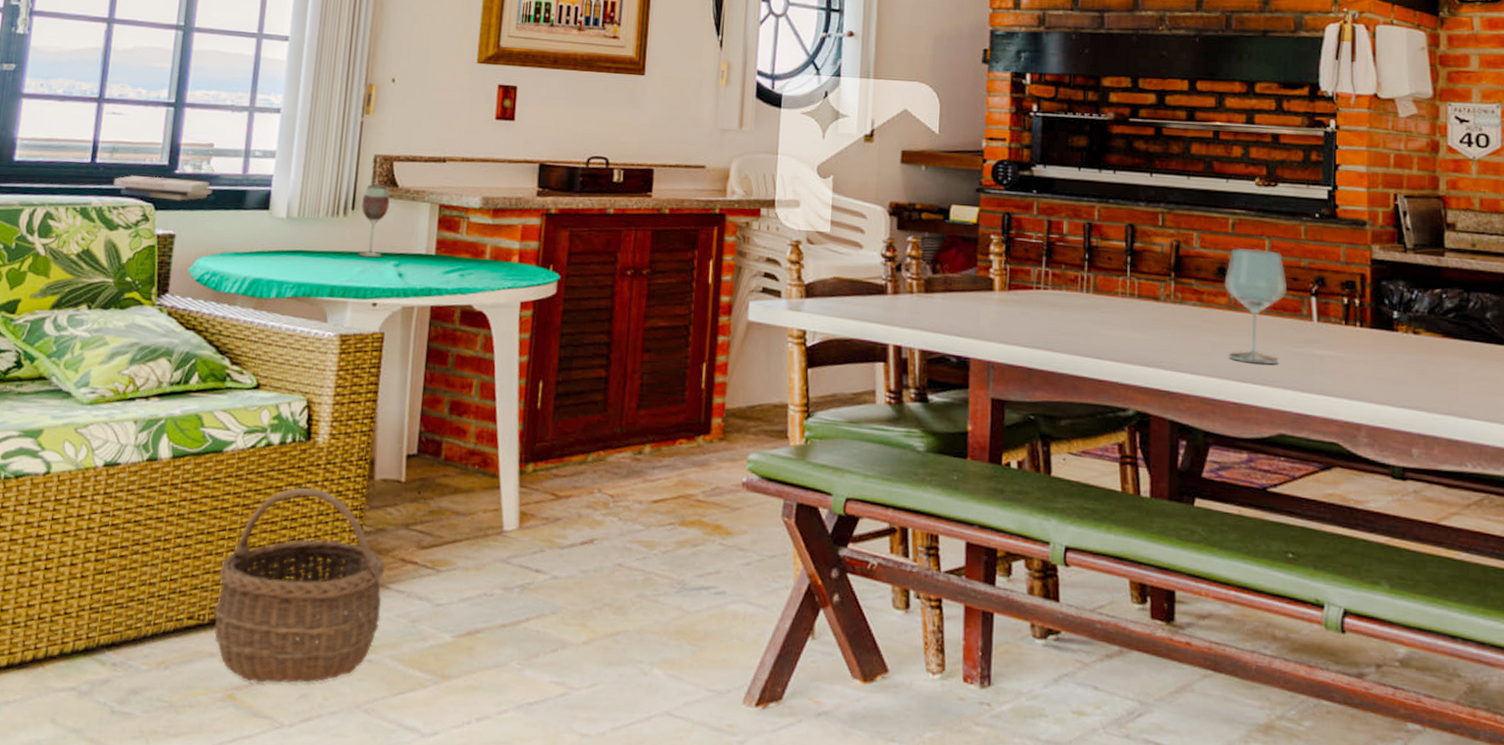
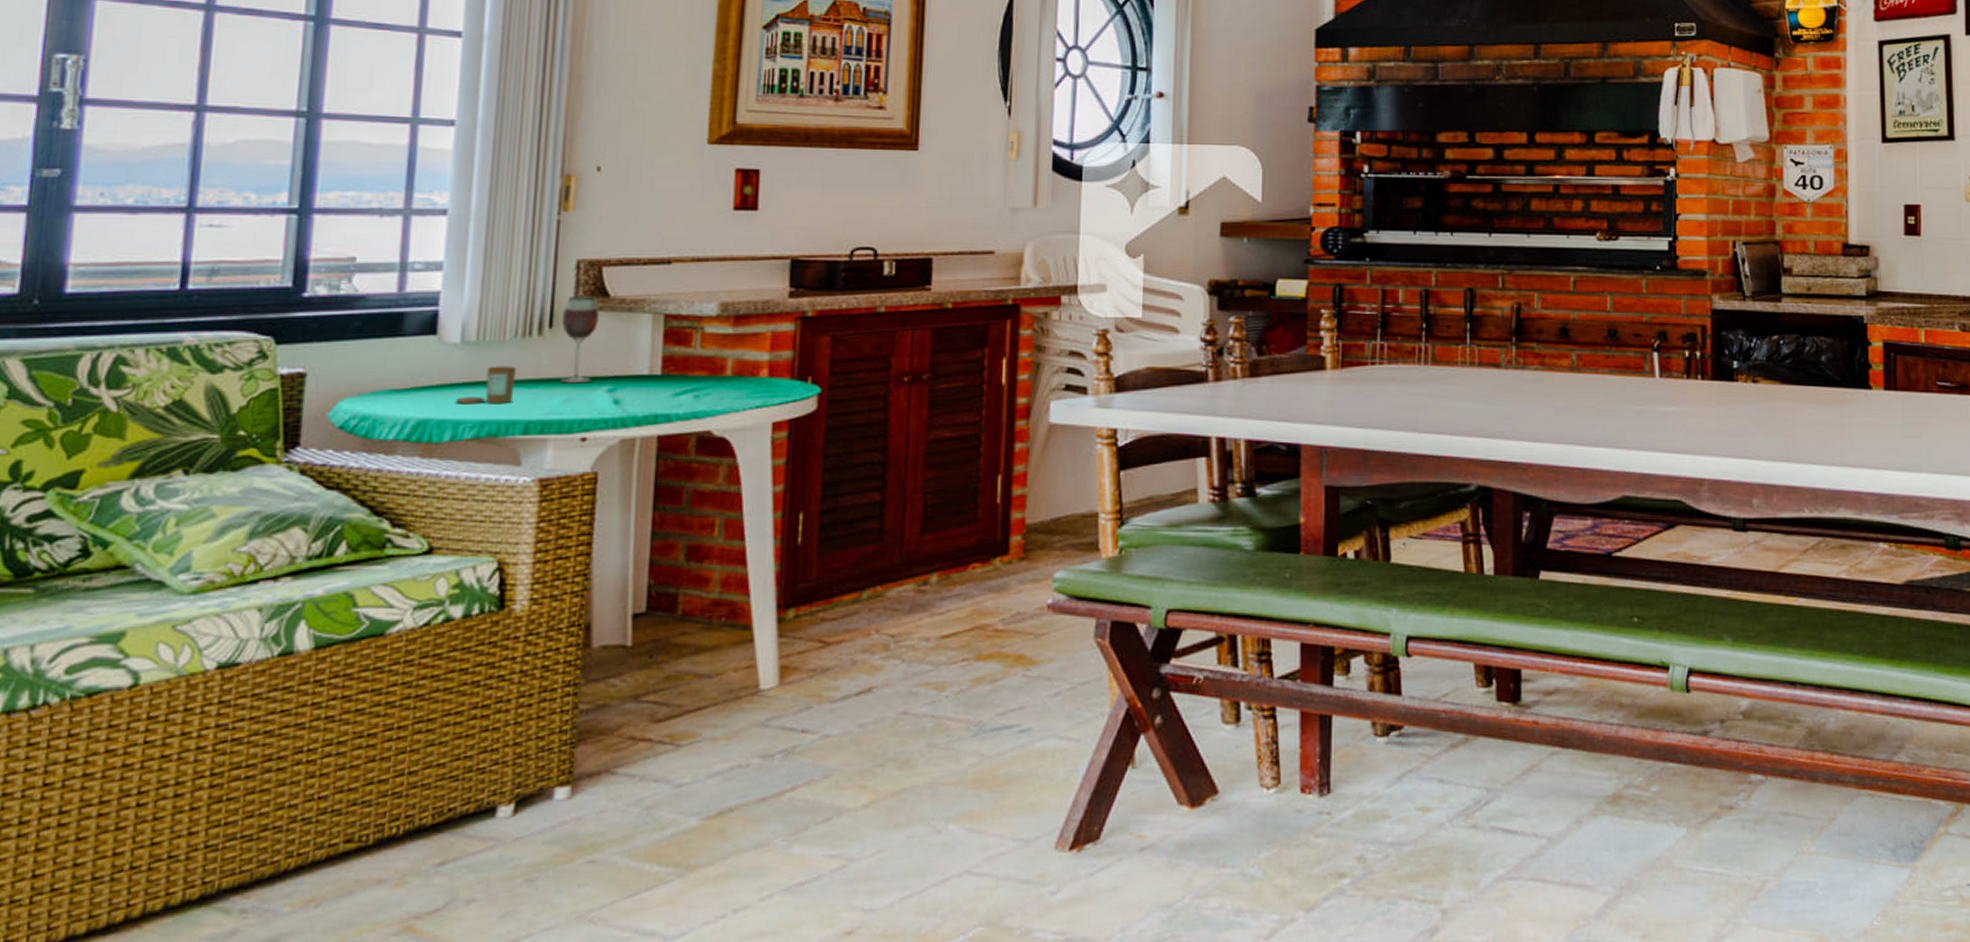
books: present [113,174,213,201] -> none [214,302,357,331]
wicker basket: present [213,487,385,683] -> none [380,666,610,907]
candle: none [281,238,326,271] -> present [456,366,516,405]
wine glass: present [1224,247,1288,365] -> none [1566,306,1630,426]

